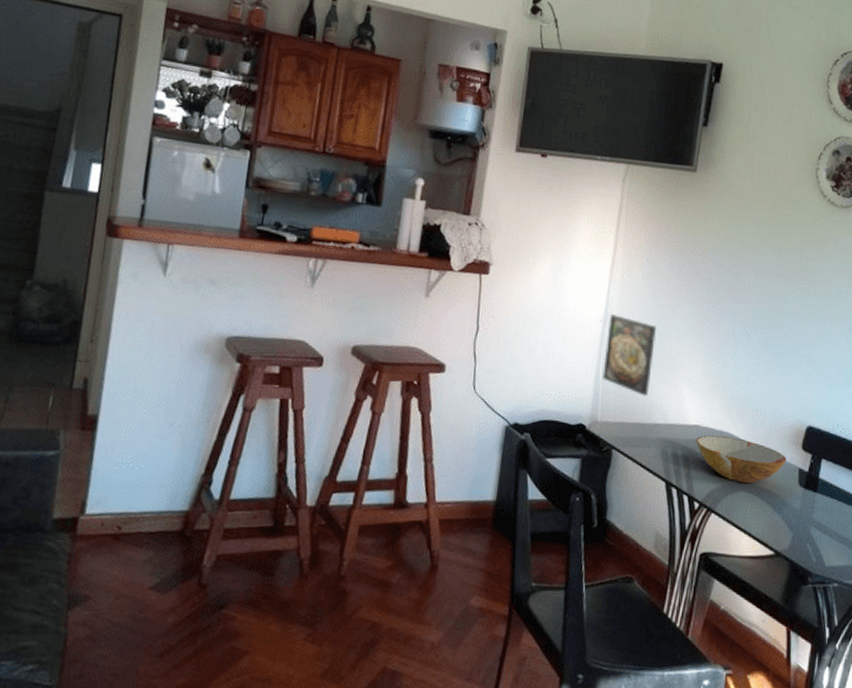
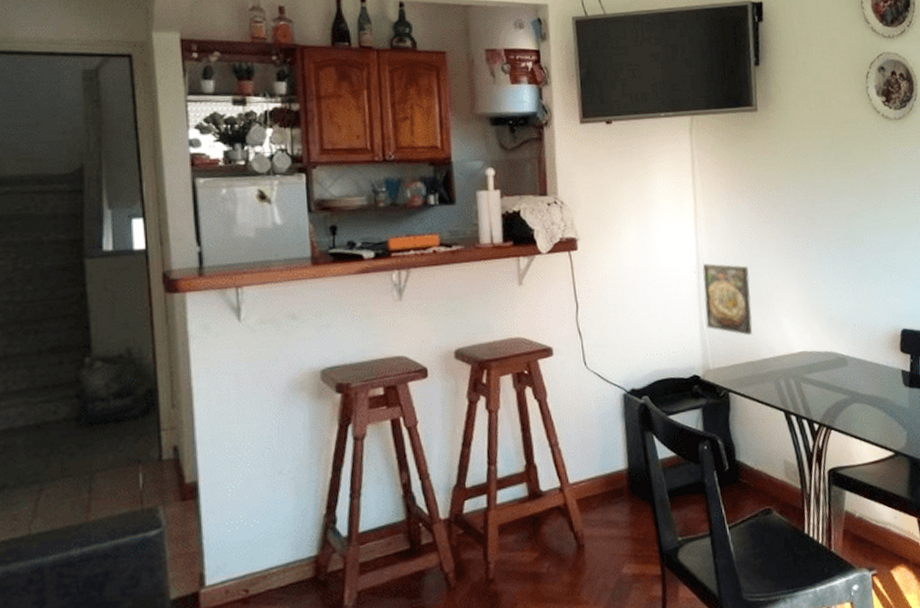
bowl: present [696,435,787,484] -> none [804,355,889,396]

